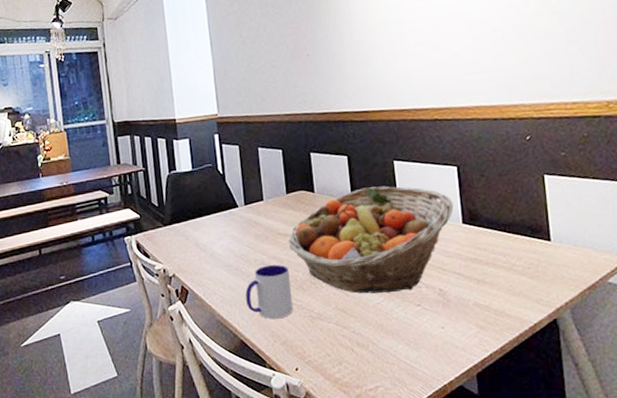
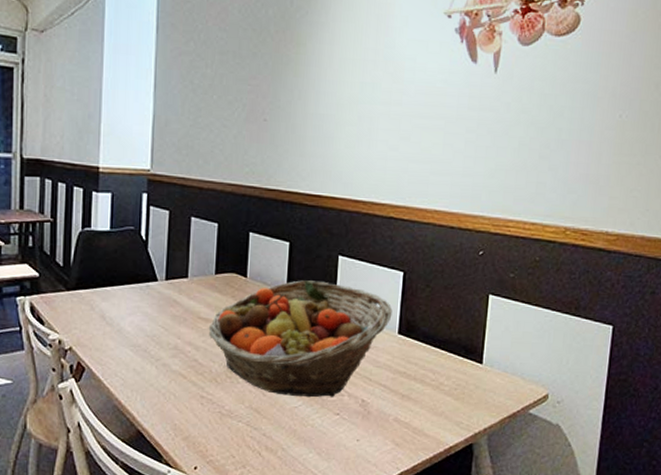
mug: present [245,264,293,319] -> none [151,350,204,411]

